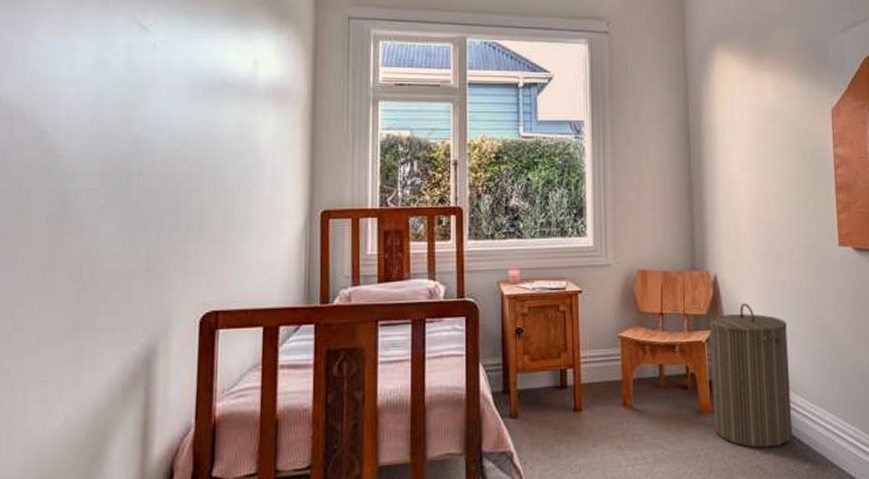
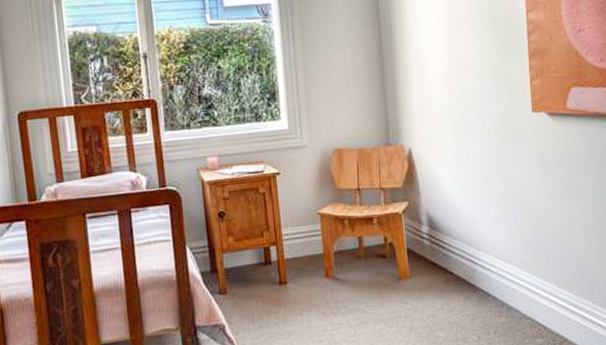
laundry hamper: present [708,302,793,448] -> none [404,173,488,307]

